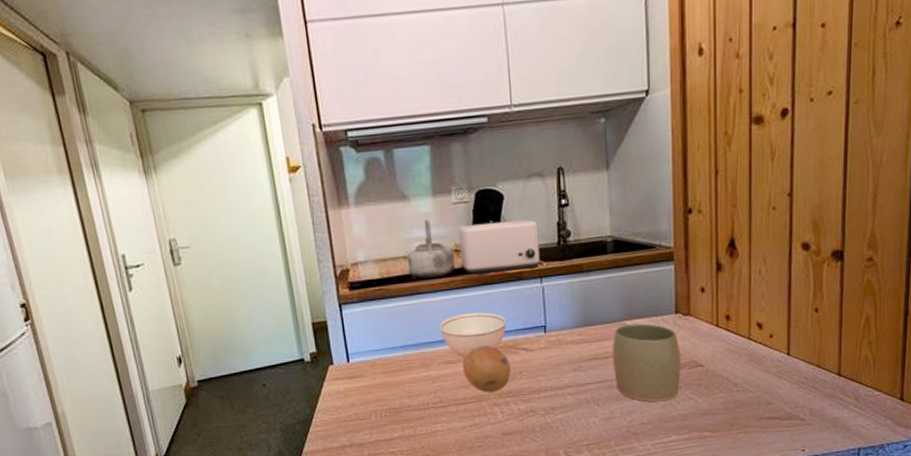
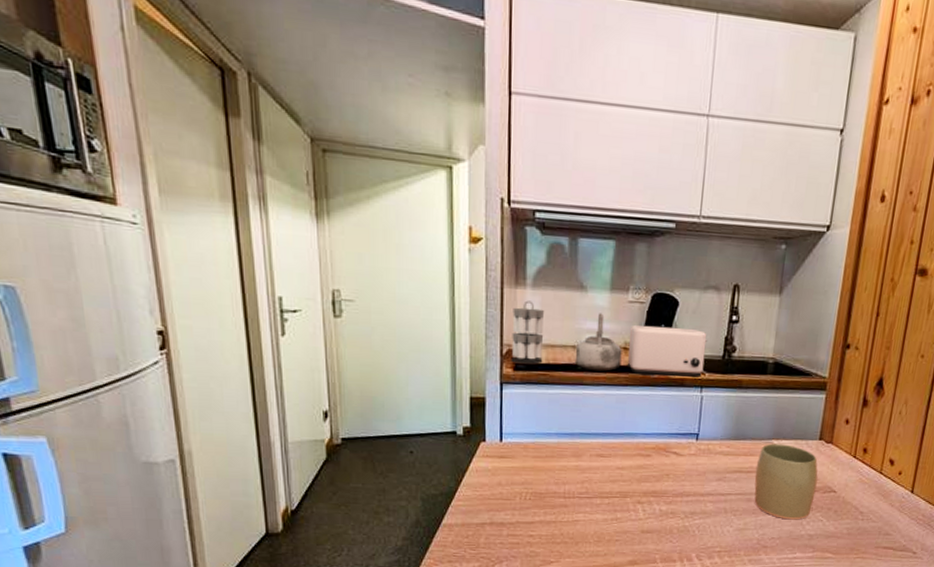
spice rack: none [340,219,377,283] -> present [511,300,544,365]
bowl: present [439,312,507,360] -> none [596,410,663,456]
fruit: present [462,345,511,393] -> none [612,444,659,490]

